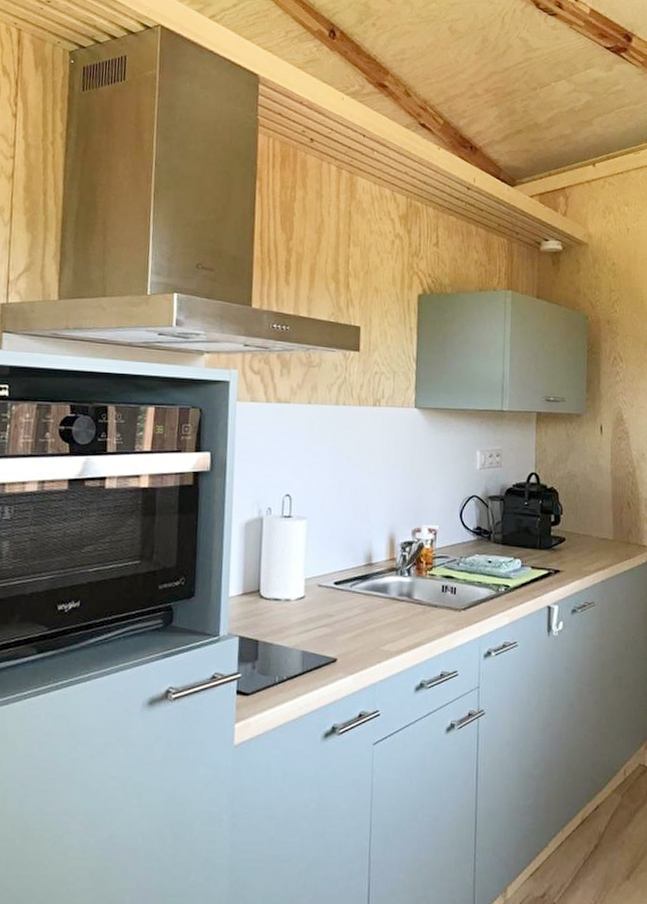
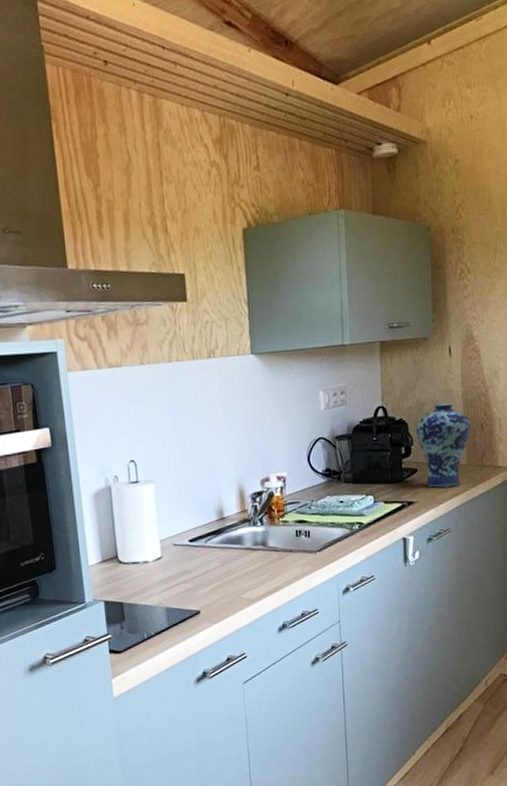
vase: none [566,477,618,560] -> present [416,402,471,488]

